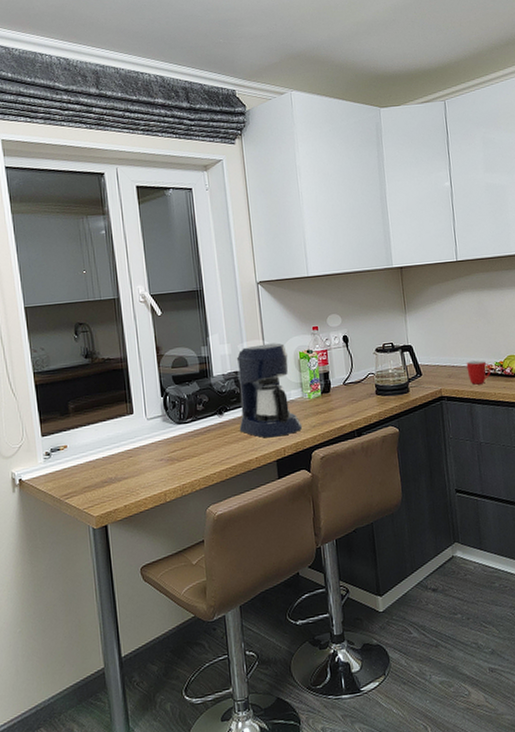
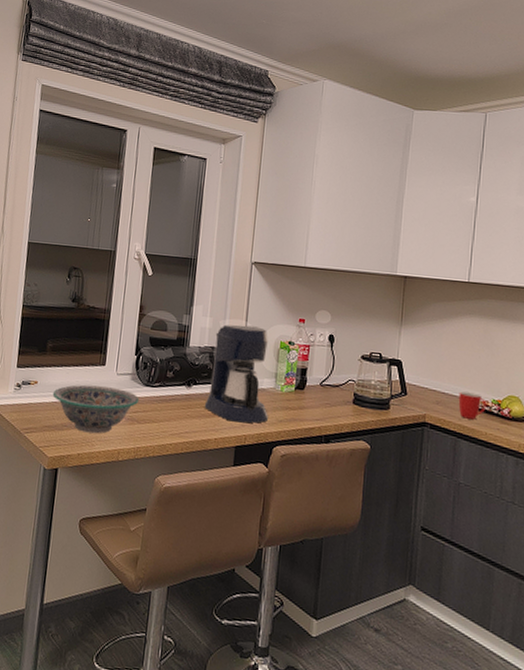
decorative bowl: none [85,432,175,484] -> present [52,384,140,434]

